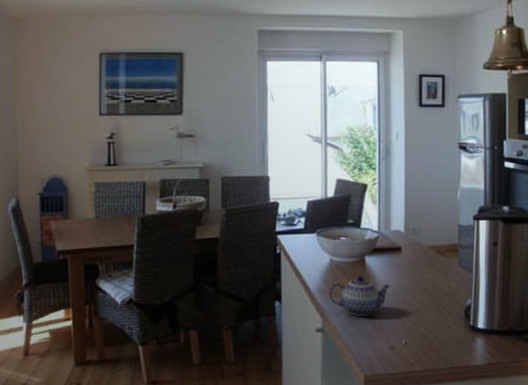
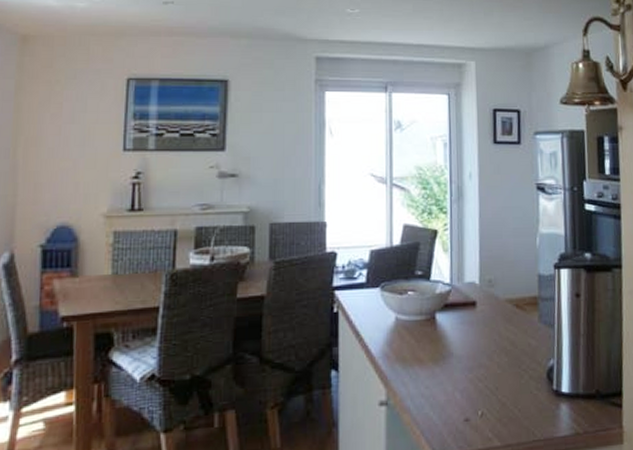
teapot: present [329,275,391,316] -> none [394,335,465,385]

